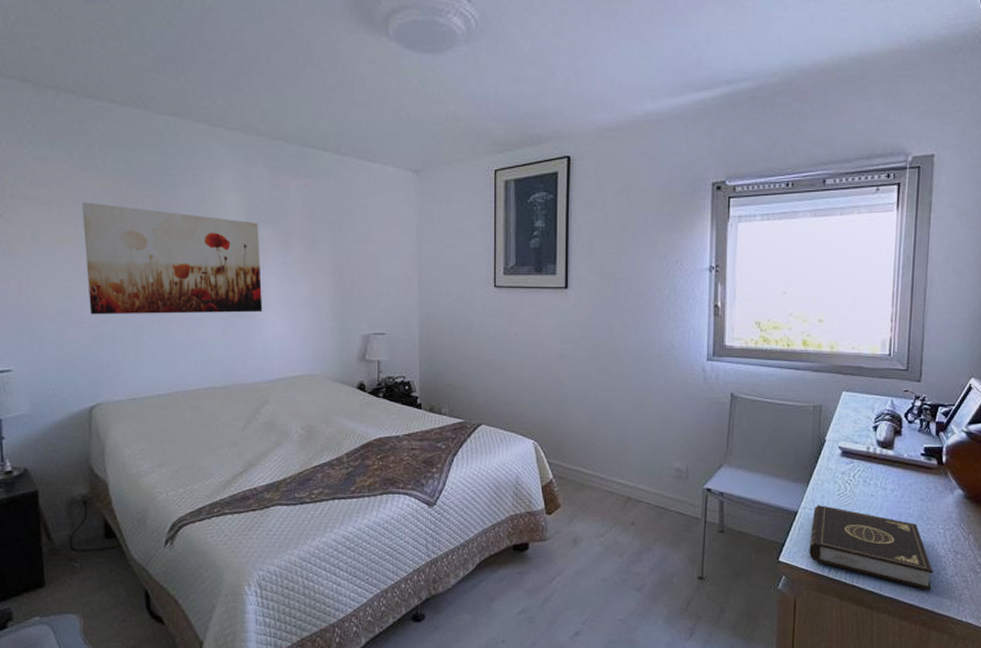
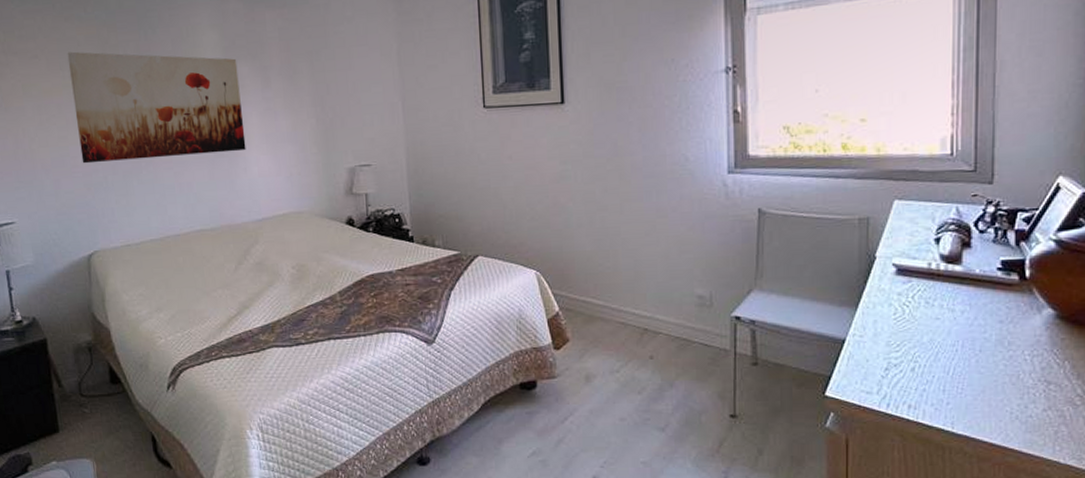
book: present [809,505,933,590] -> none [862,331,1019,427]

